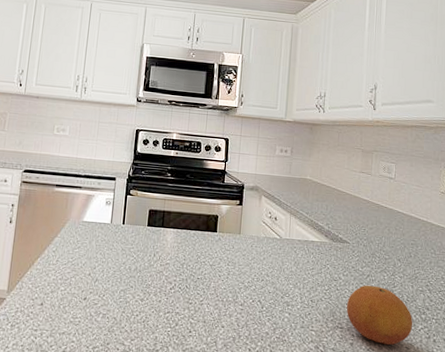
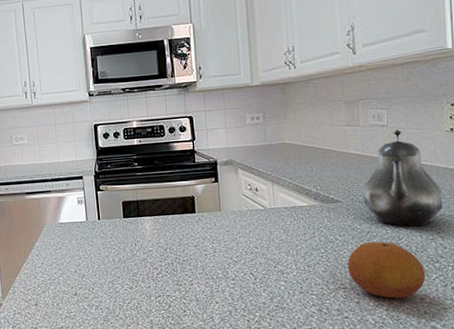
teapot: none [367,183,434,277] -> present [362,129,443,227]

